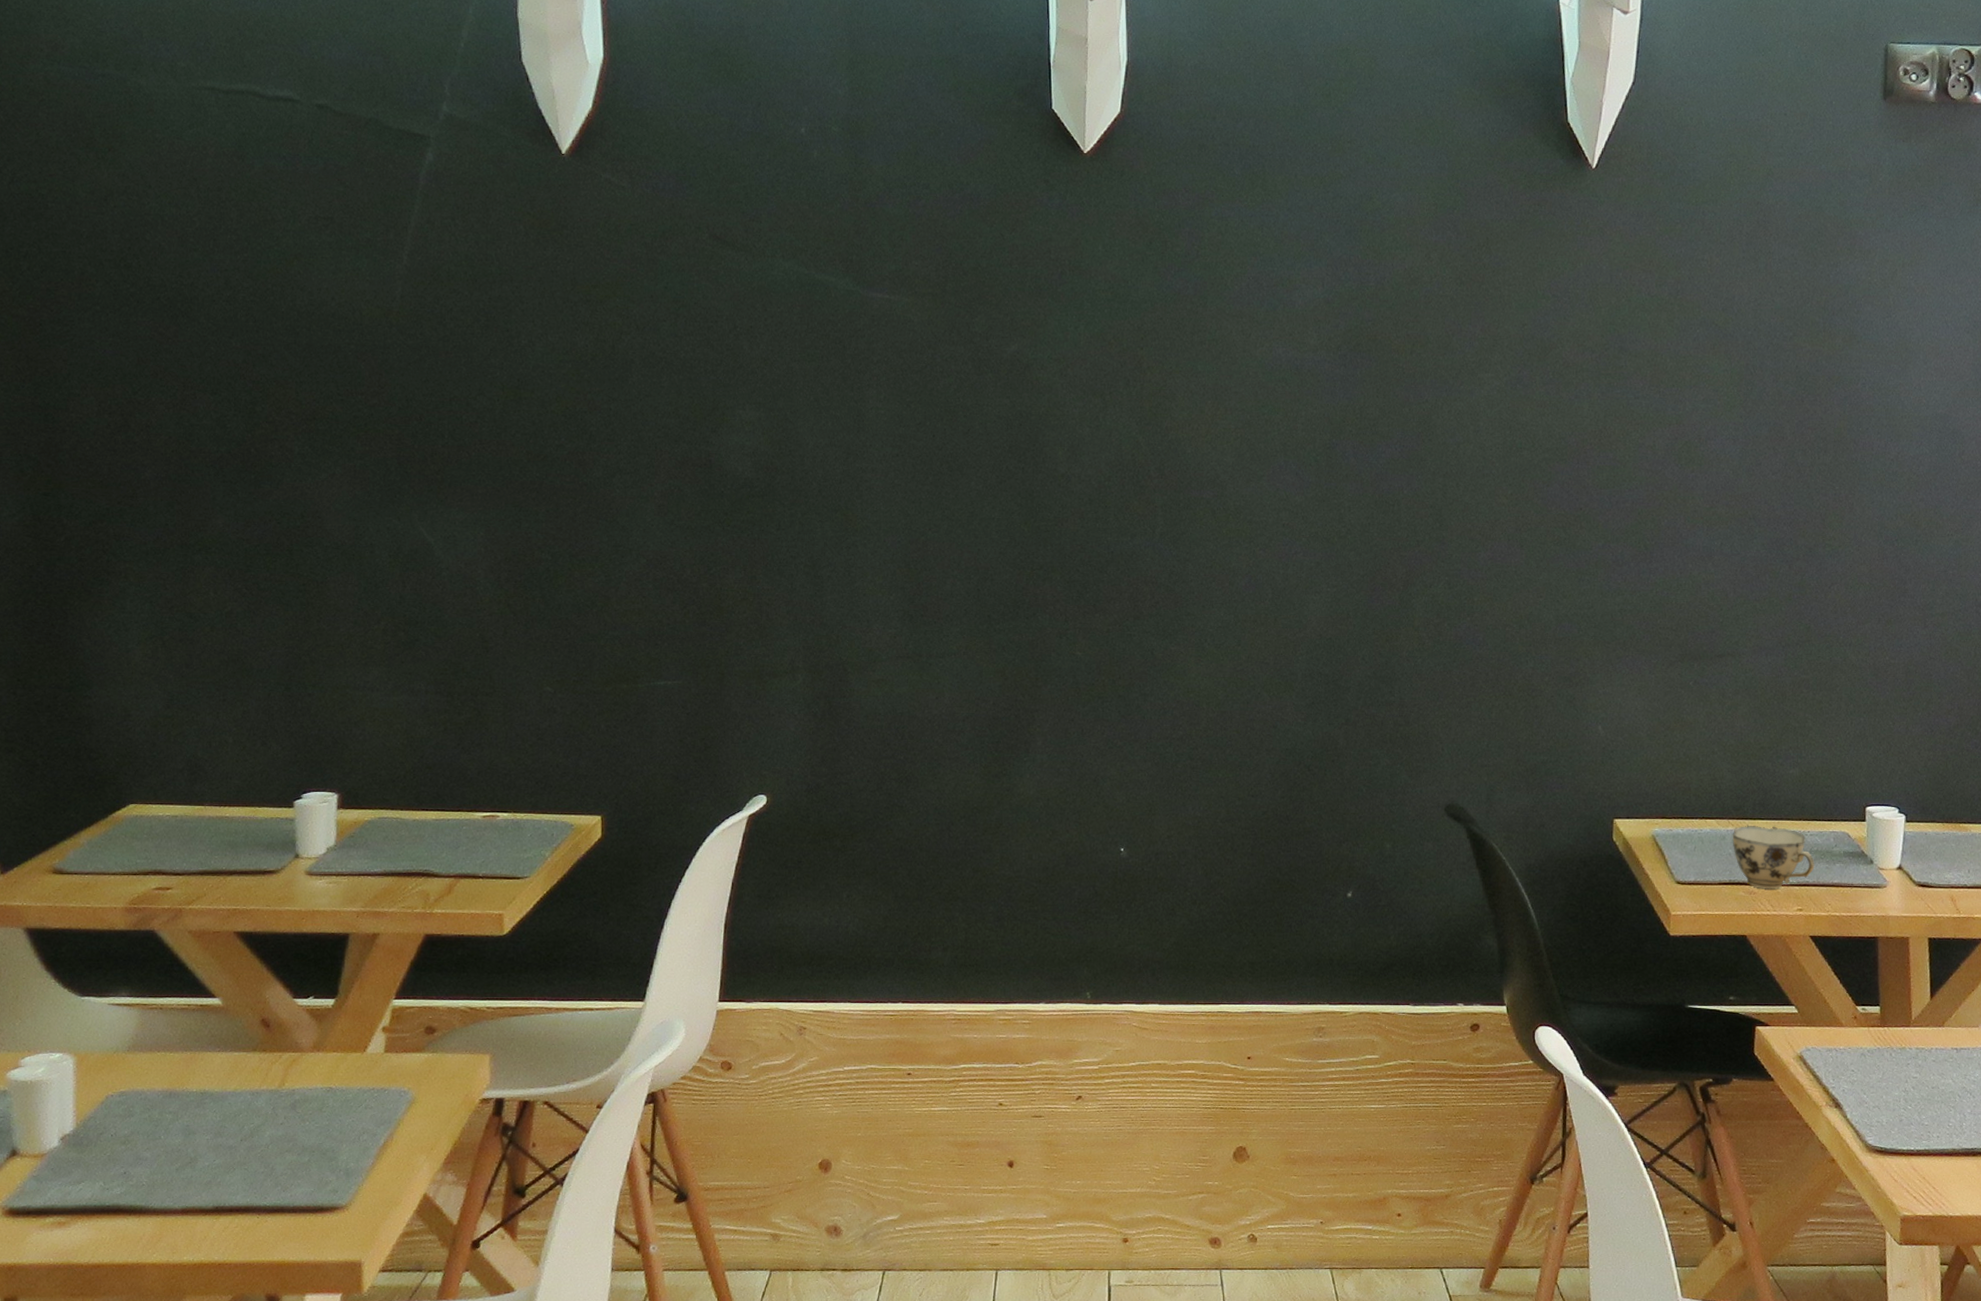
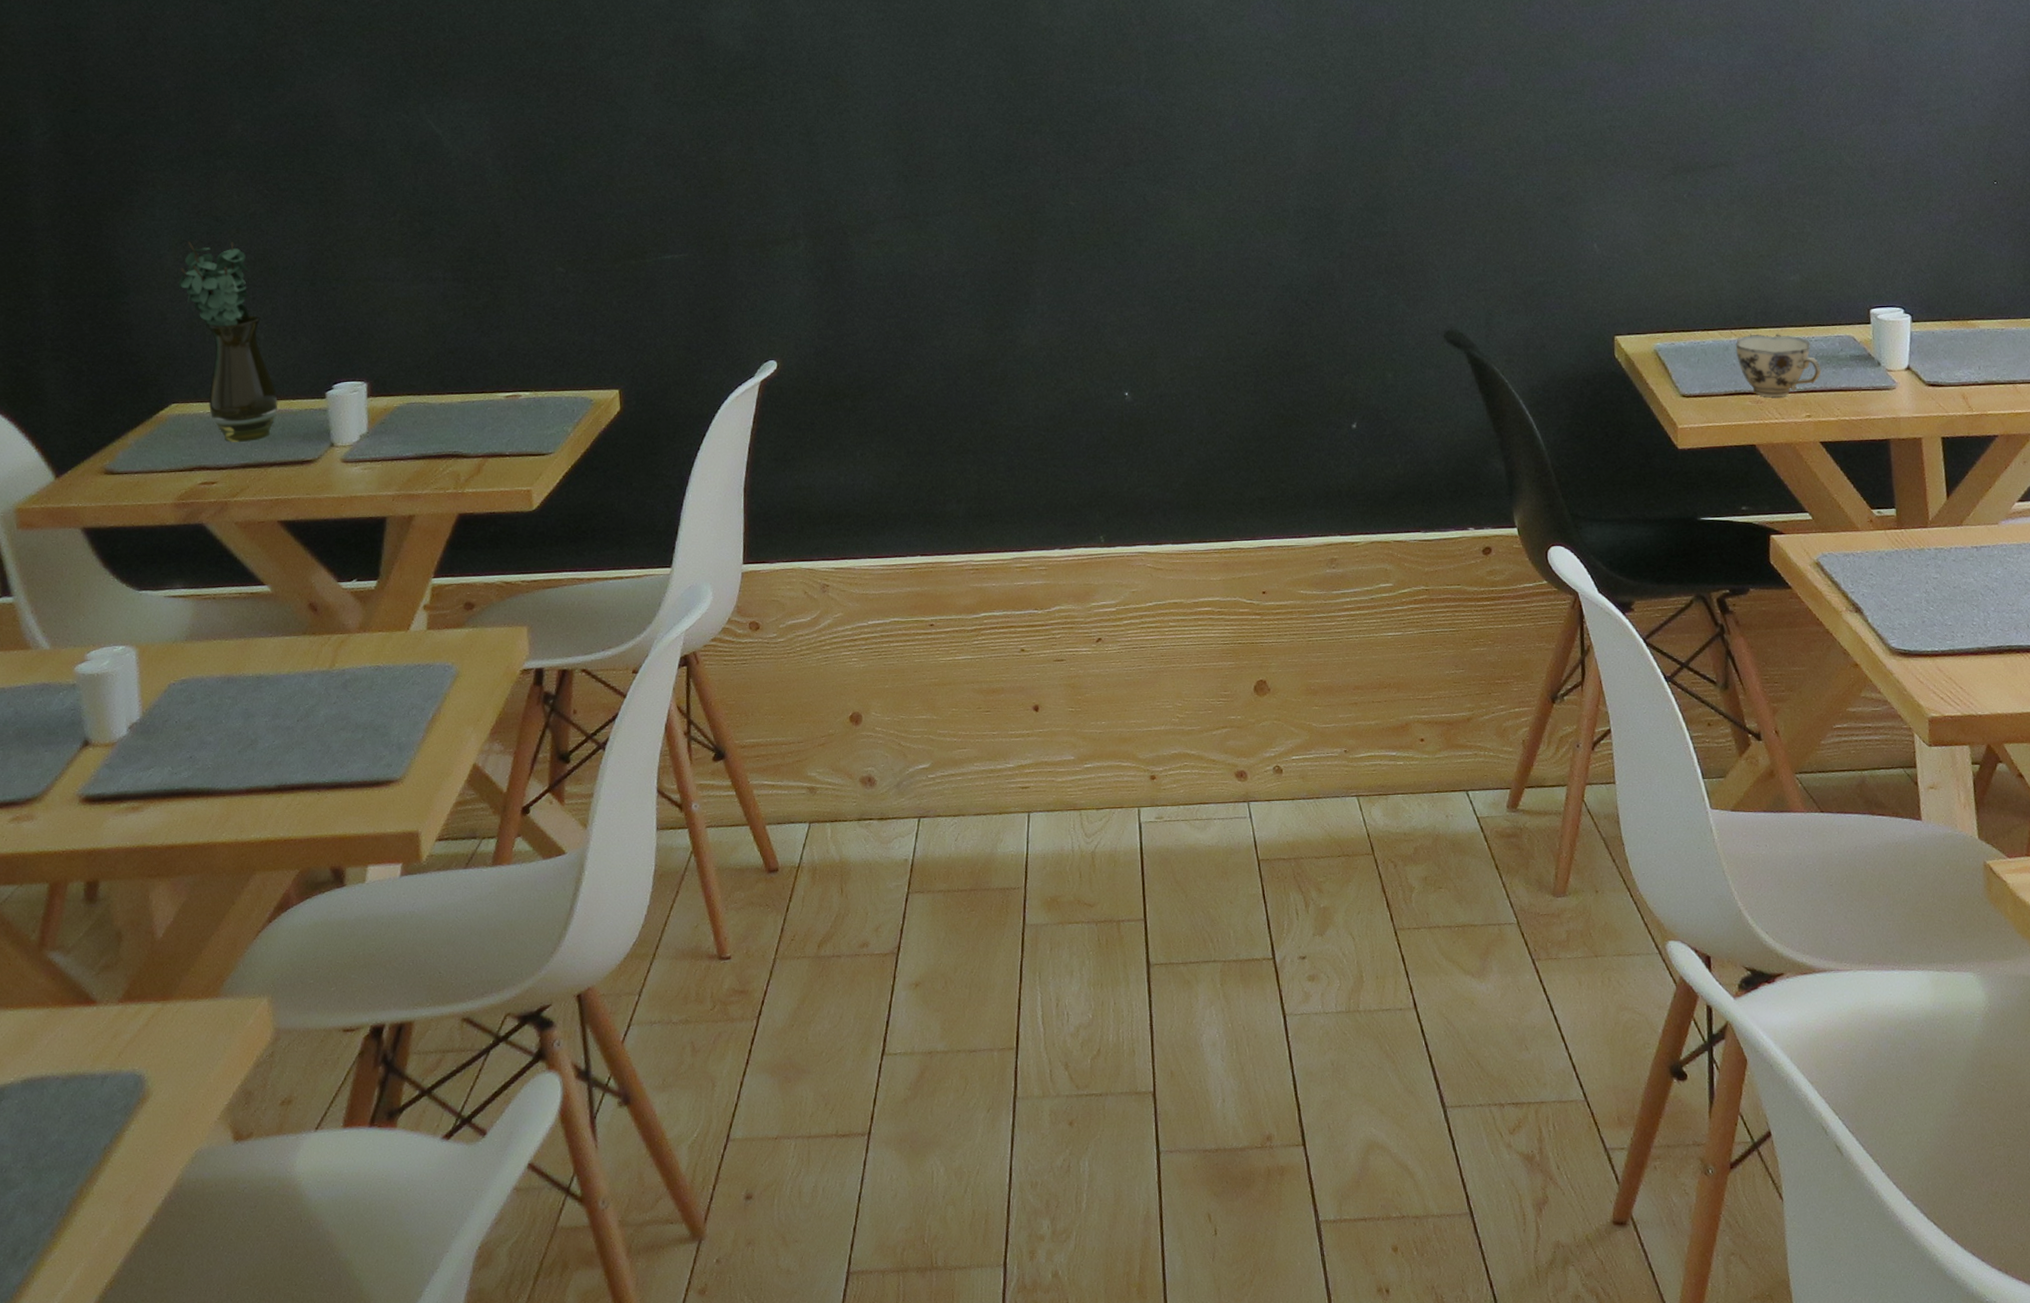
vase: none [146,637,243,848] -> present [179,242,278,443]

